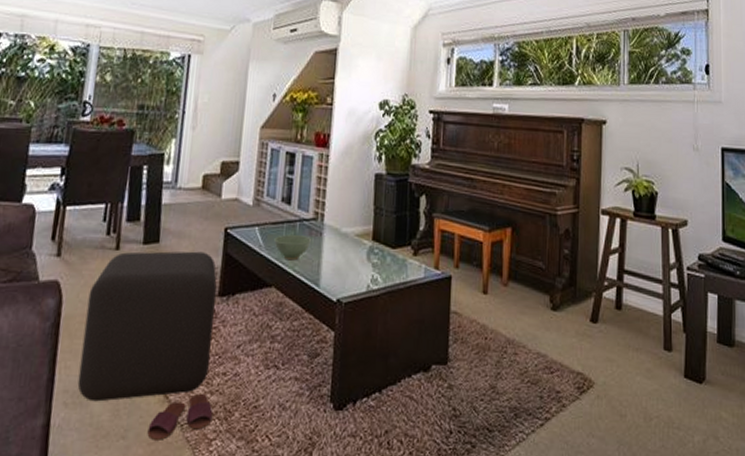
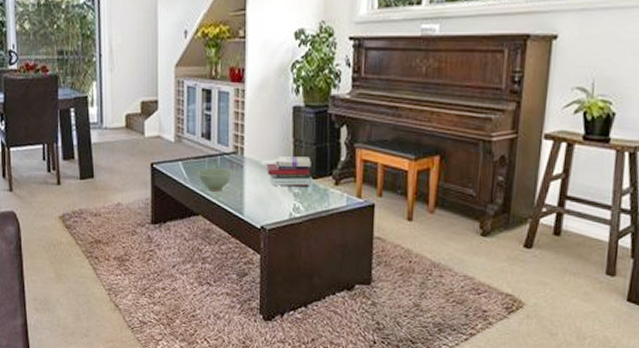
cube: present [77,251,217,402] -> none [41,185,149,308]
slippers: present [147,394,213,440] -> none [105,304,158,339]
books: none [346,224,392,257] -> present [266,156,313,187]

